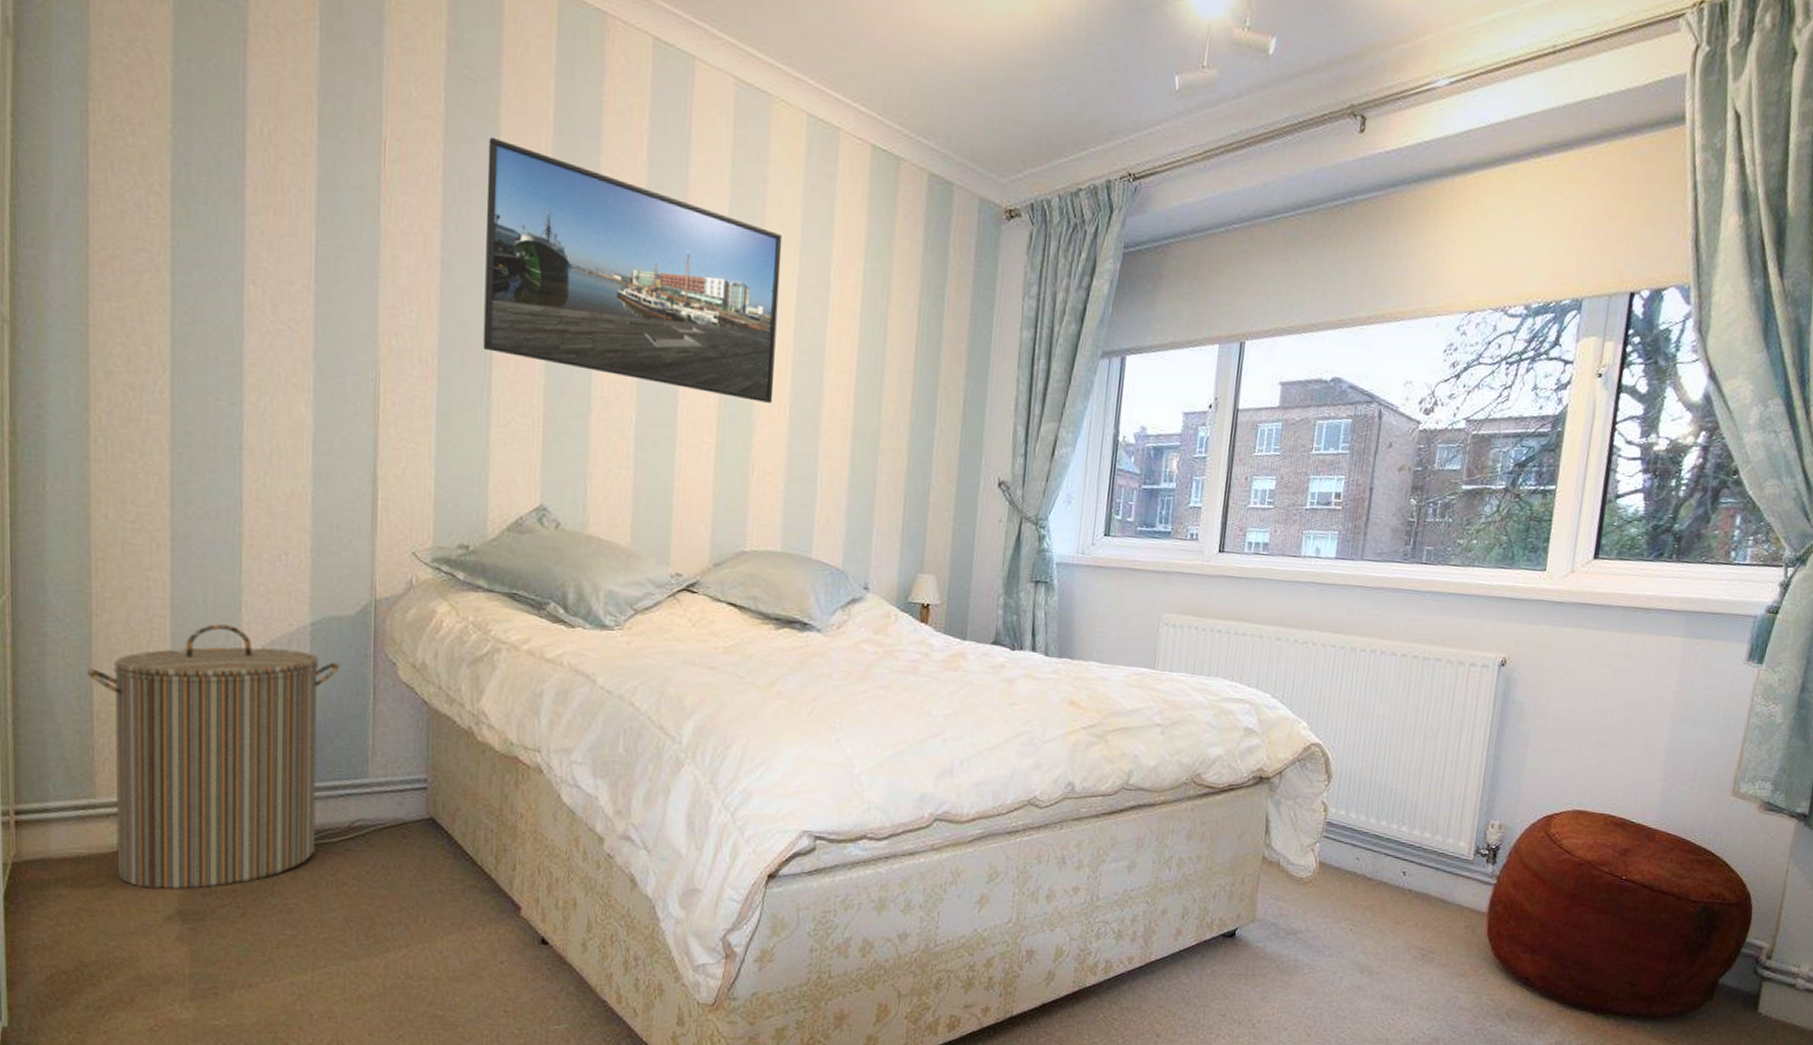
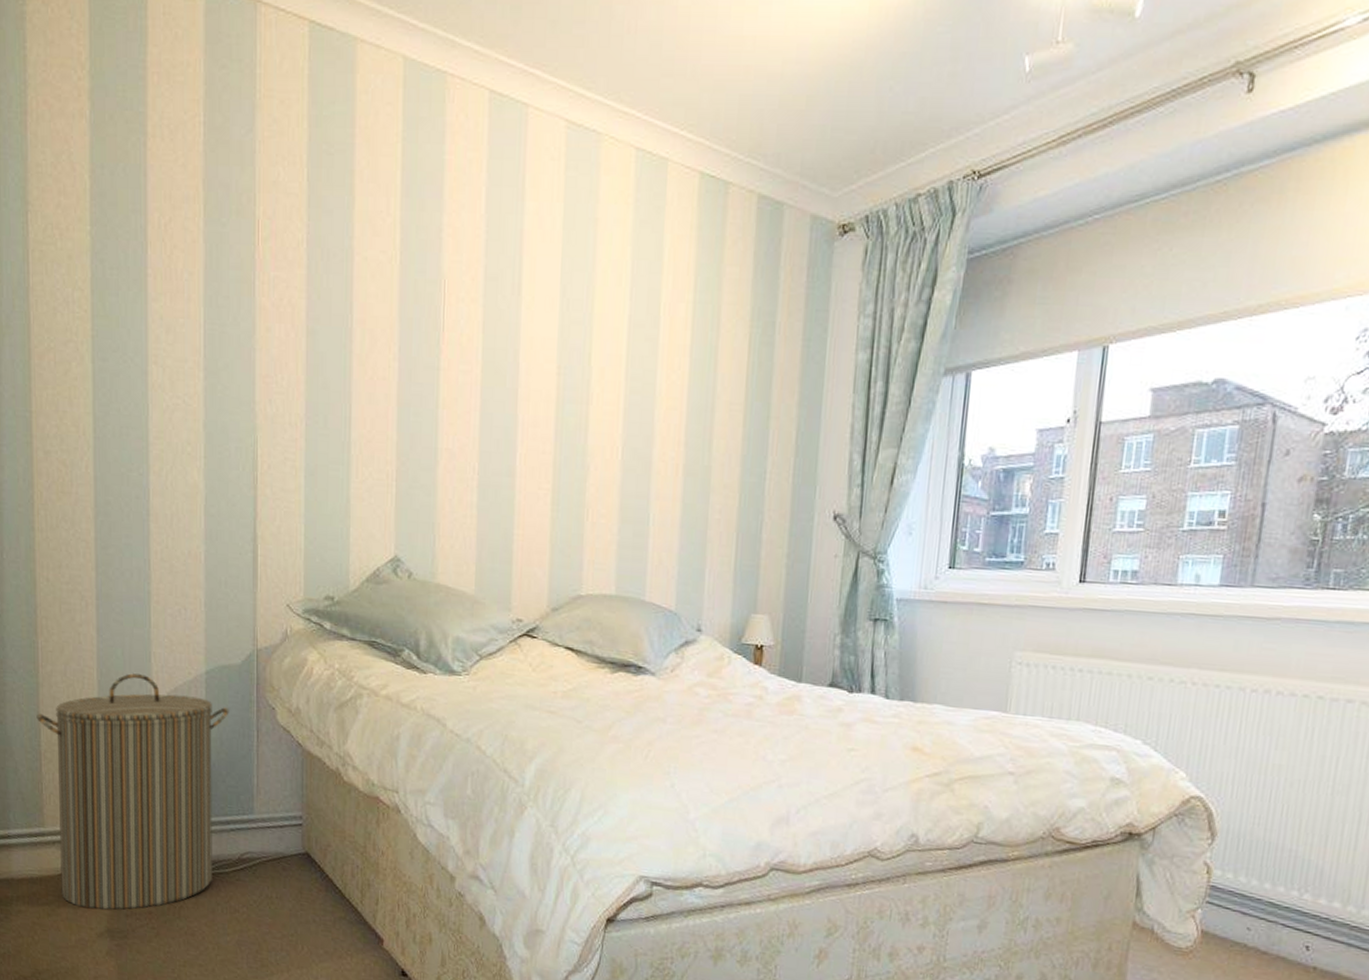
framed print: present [482,136,782,403] -> none [343,206,613,446]

